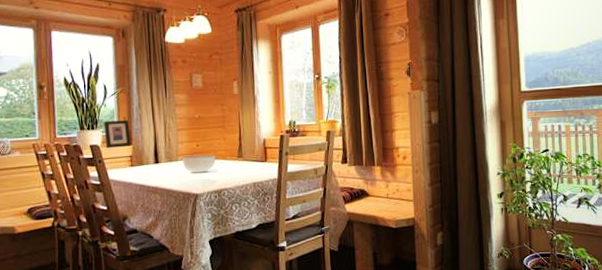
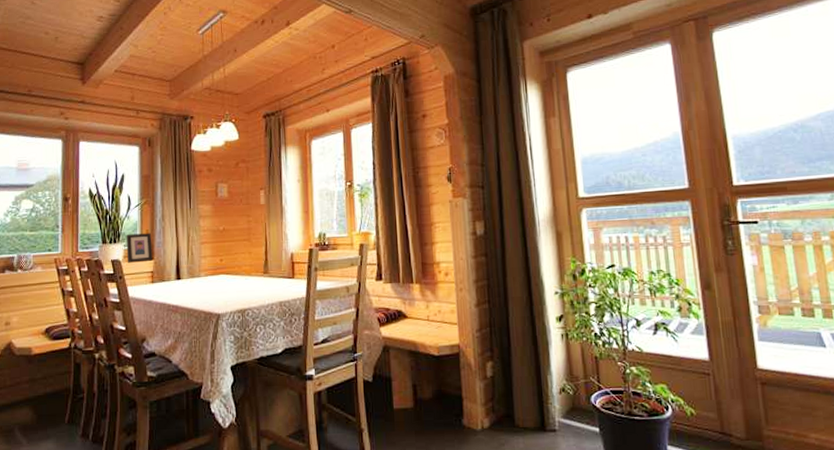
bowl: present [182,154,216,173] -> none [204,270,240,291]

